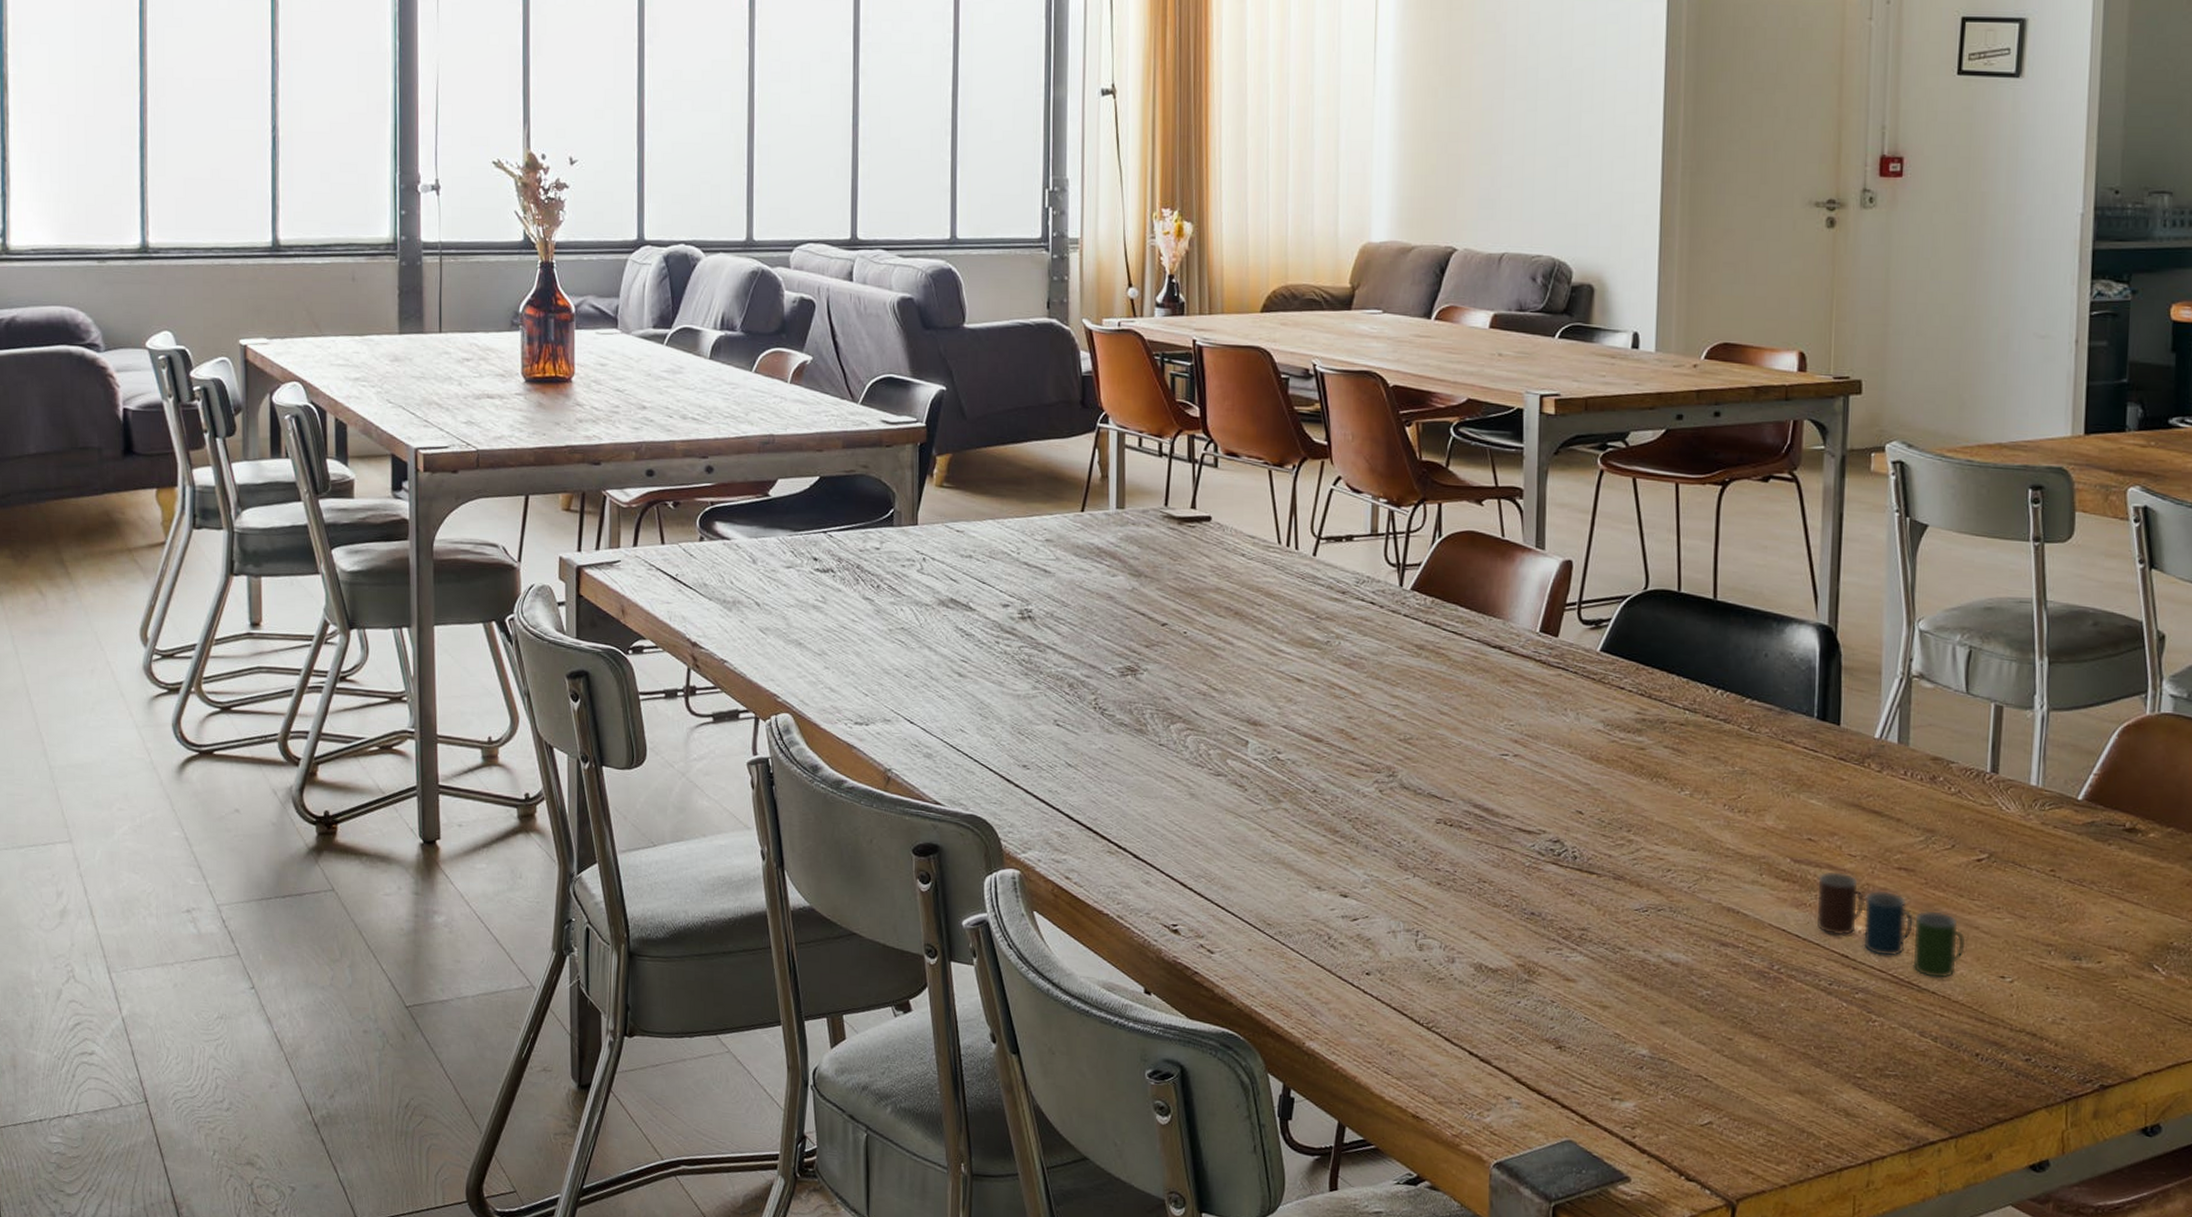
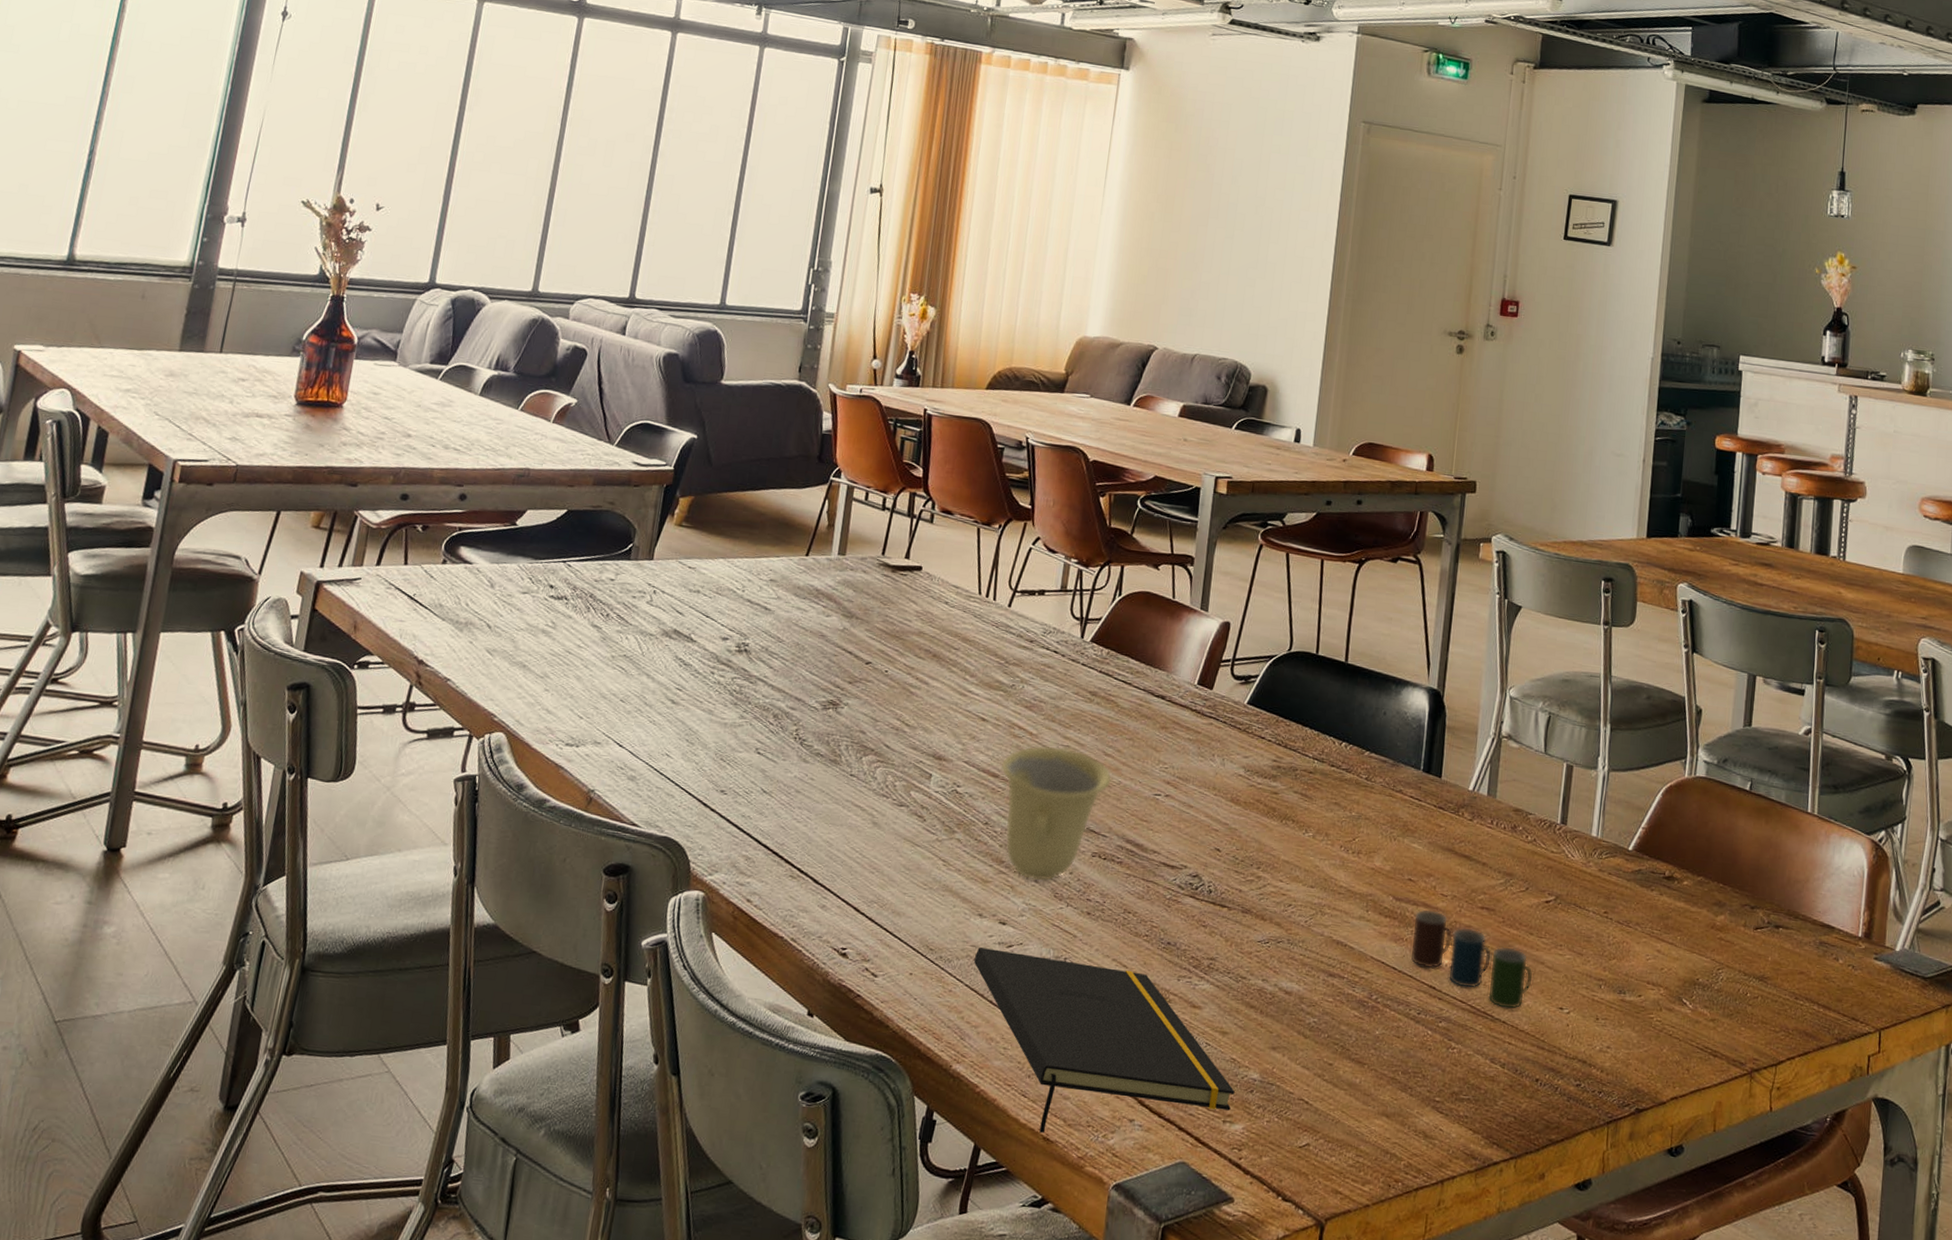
notepad: none [1316,921,1622,1111] -> present [973,947,1235,1133]
cup: none [1323,705,1450,851] -> present [1000,745,1112,882]

